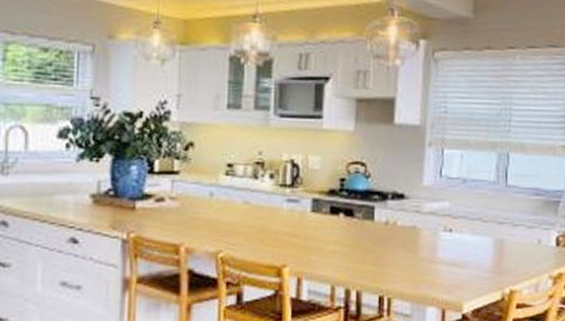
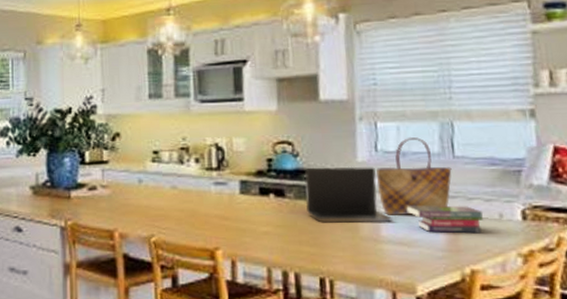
laptop computer: none [372,189,448,245] -> present [305,166,392,223]
tote bag: none [439,166,503,238] -> present [376,137,452,215]
books: none [461,230,524,257] -> present [406,205,483,234]

